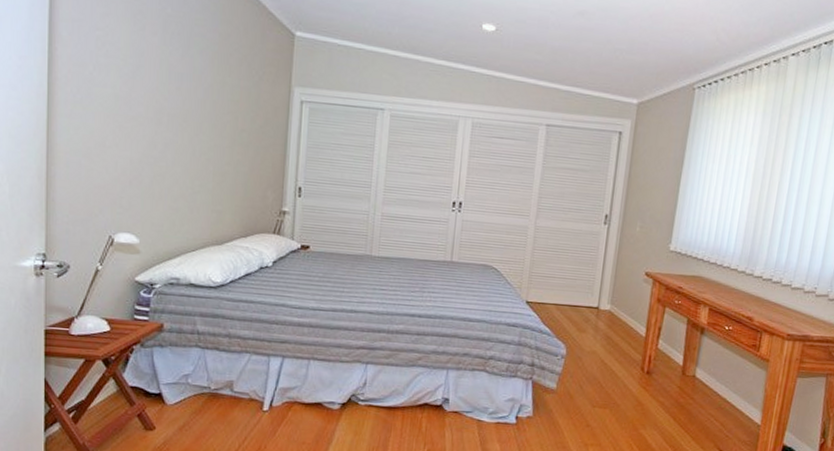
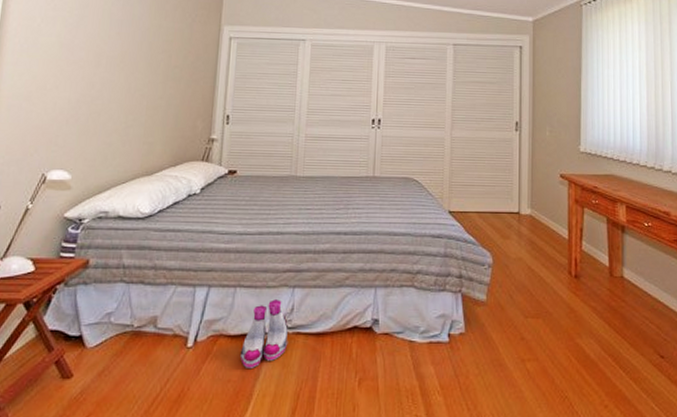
boots: none [314,373,361,434] -> present [240,299,289,368]

